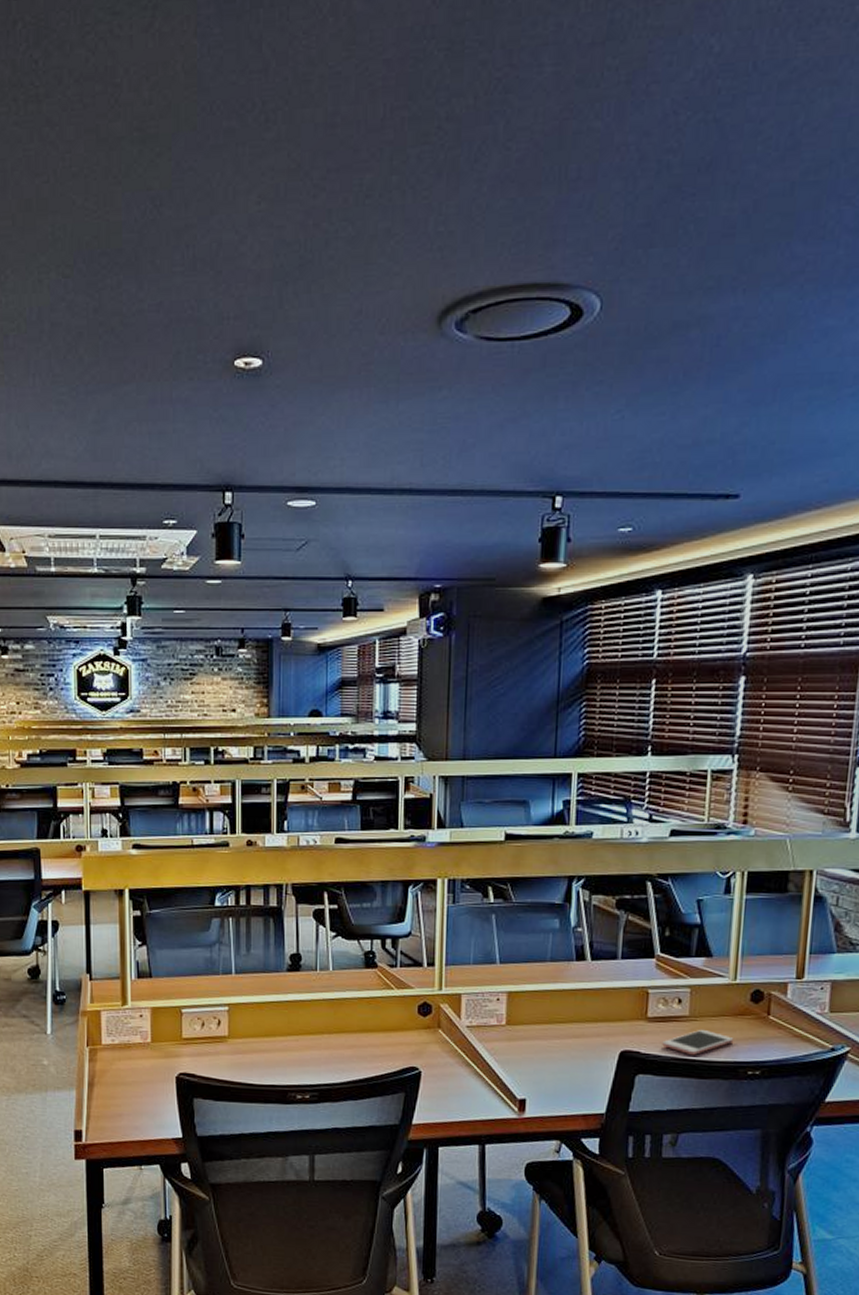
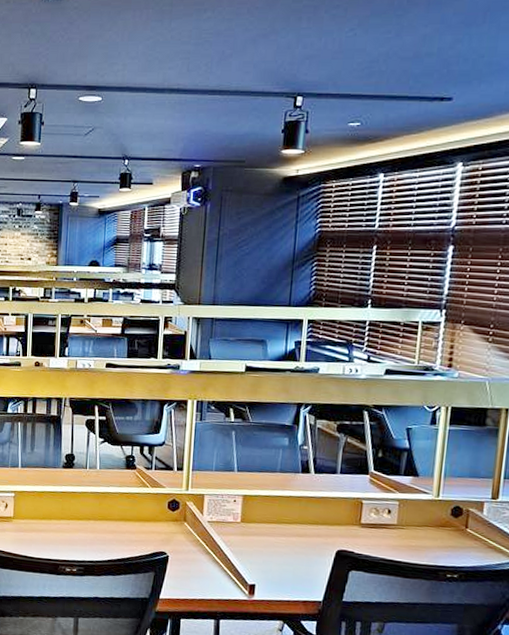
cell phone: present [662,1030,734,1056] -> none [373,537,436,558]

